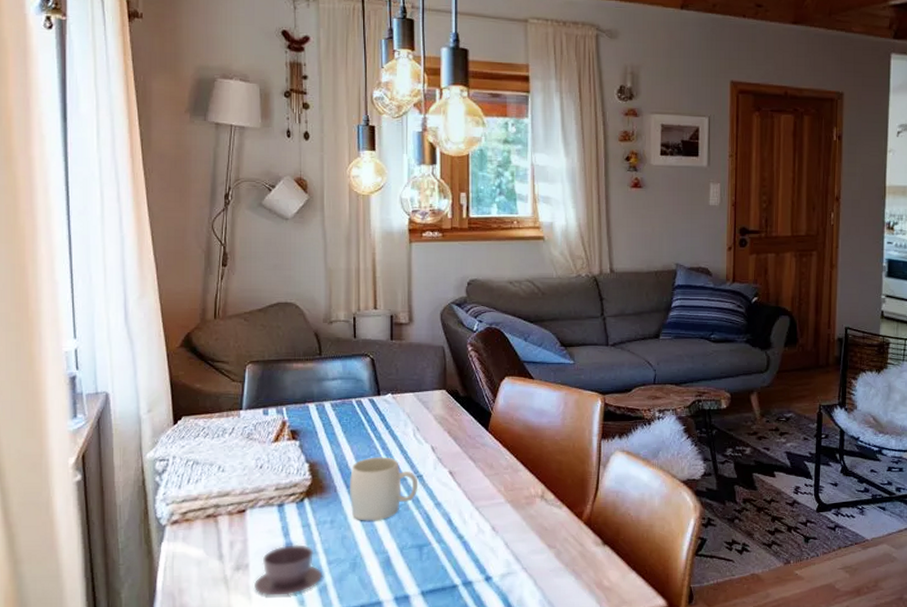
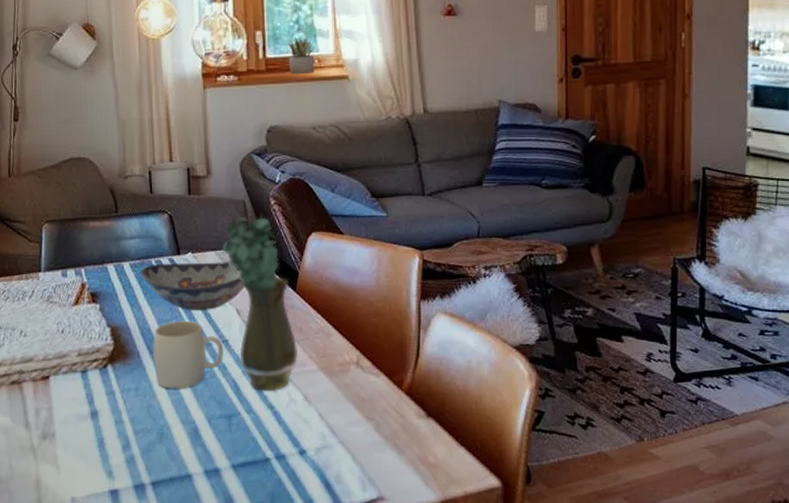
teacup: present [253,545,323,596] -> none [60,413,130,466]
decorative bowl: none [341,403,440,447] -> present [140,262,245,310]
vase: none [420,357,488,522] -> present [222,212,299,391]
succulent plant: none [489,199,514,234] -> present [287,36,315,75]

